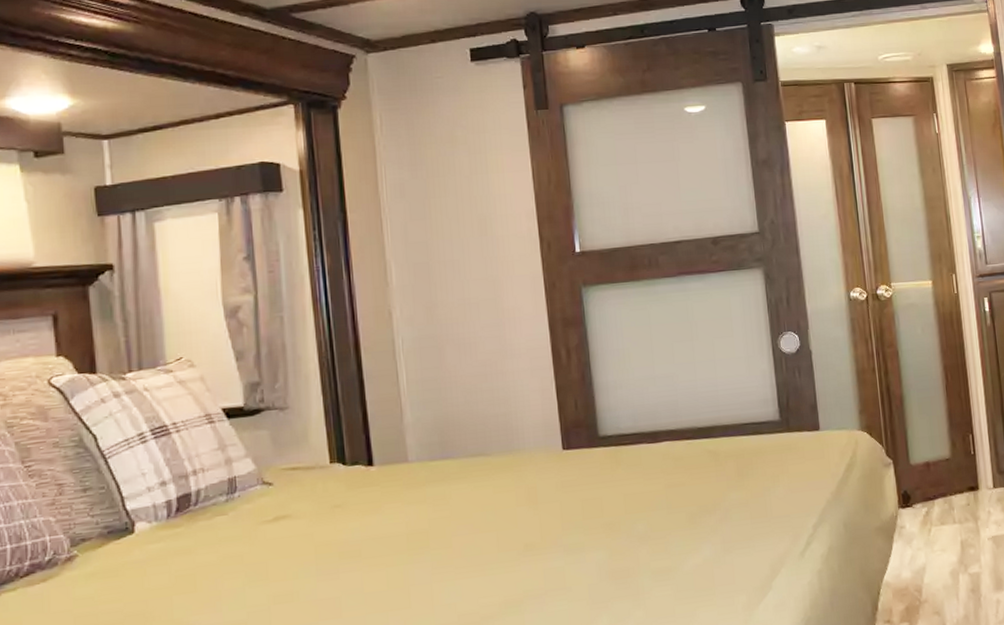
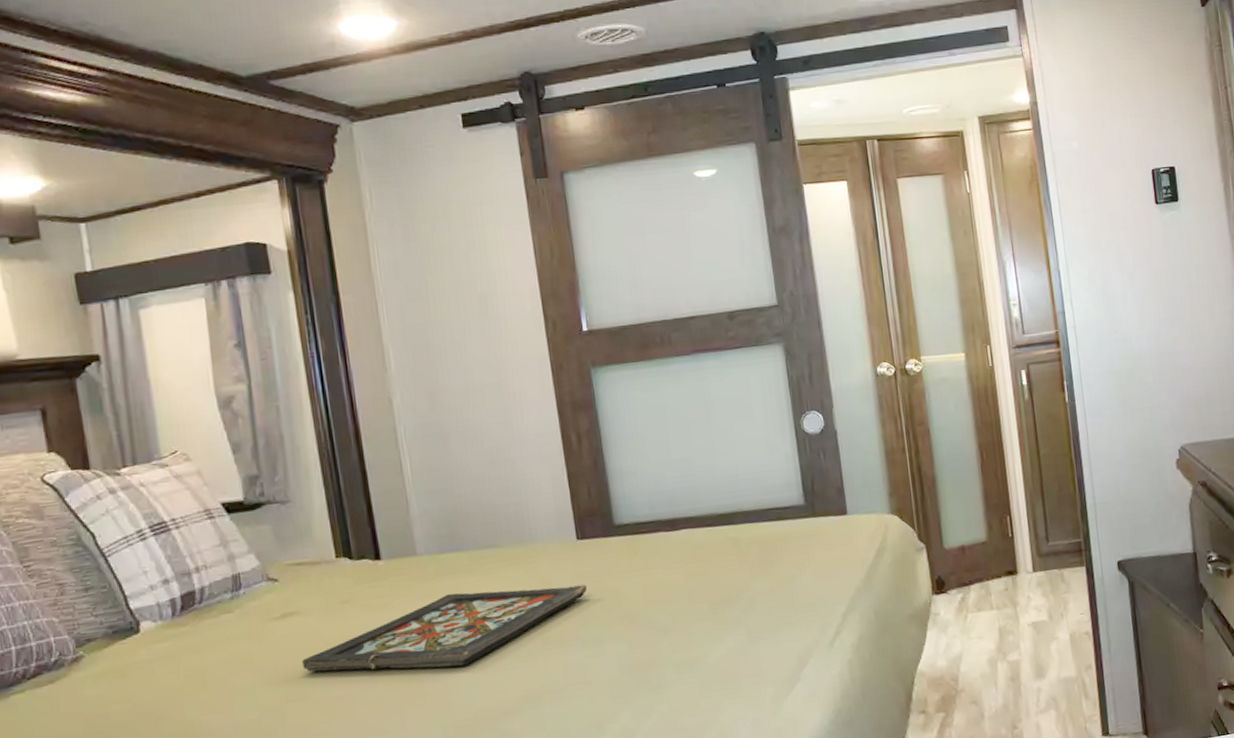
decorative tray: none [292,493,571,575] -> present [302,584,588,672]

